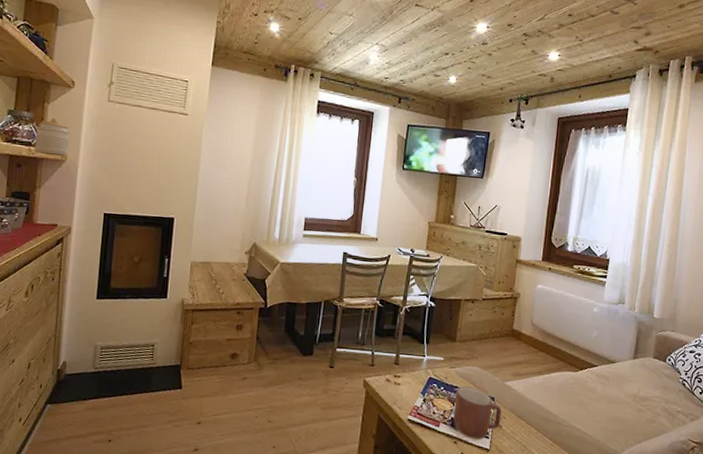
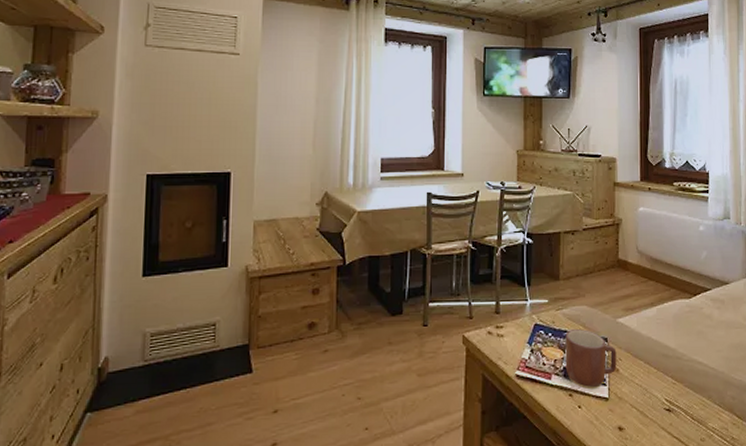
jar: present [34,117,70,157] -> none [57,69,100,113]

